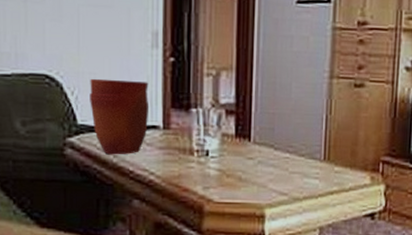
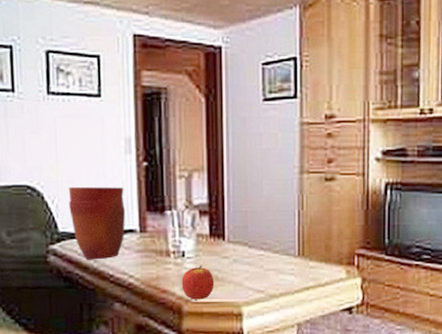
apple: none [204,165,238,200] -> present [181,265,215,300]

